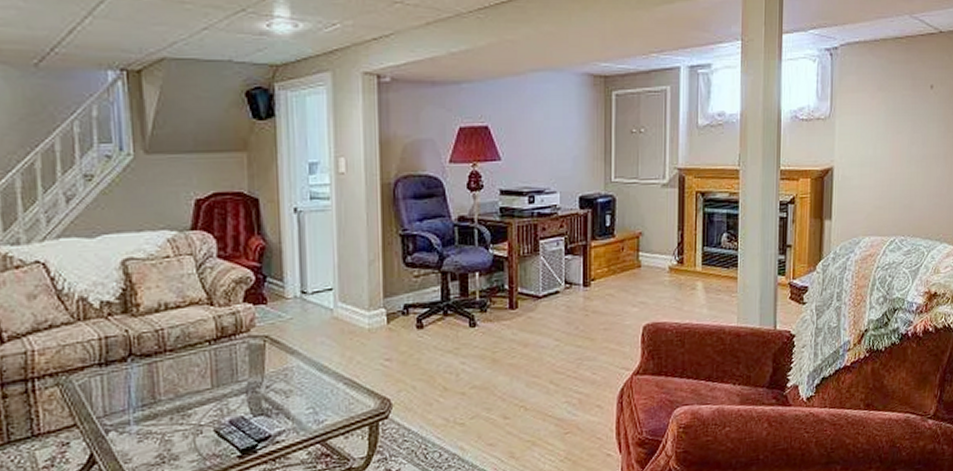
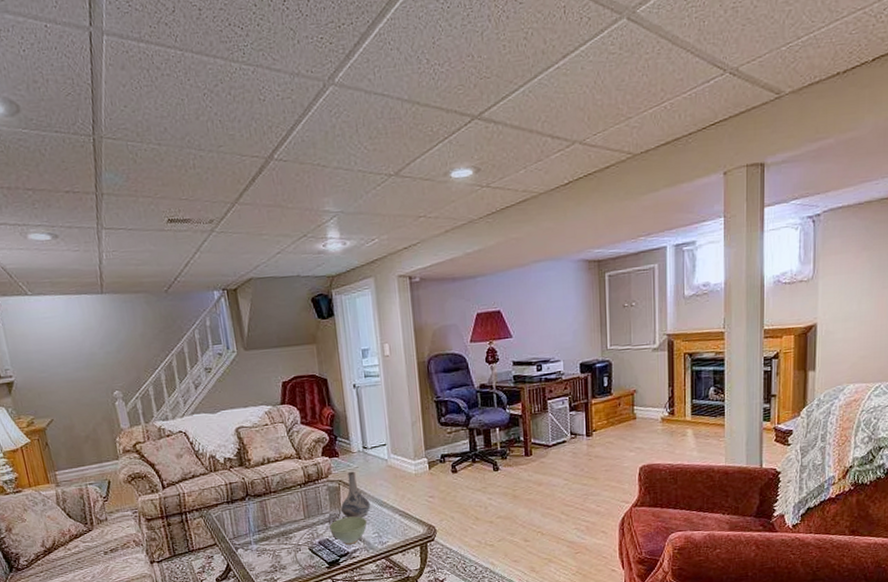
bowl: none [246,385,300,426] -> present [329,516,367,546]
decorative vase: none [265,323,306,388] -> present [341,471,371,518]

